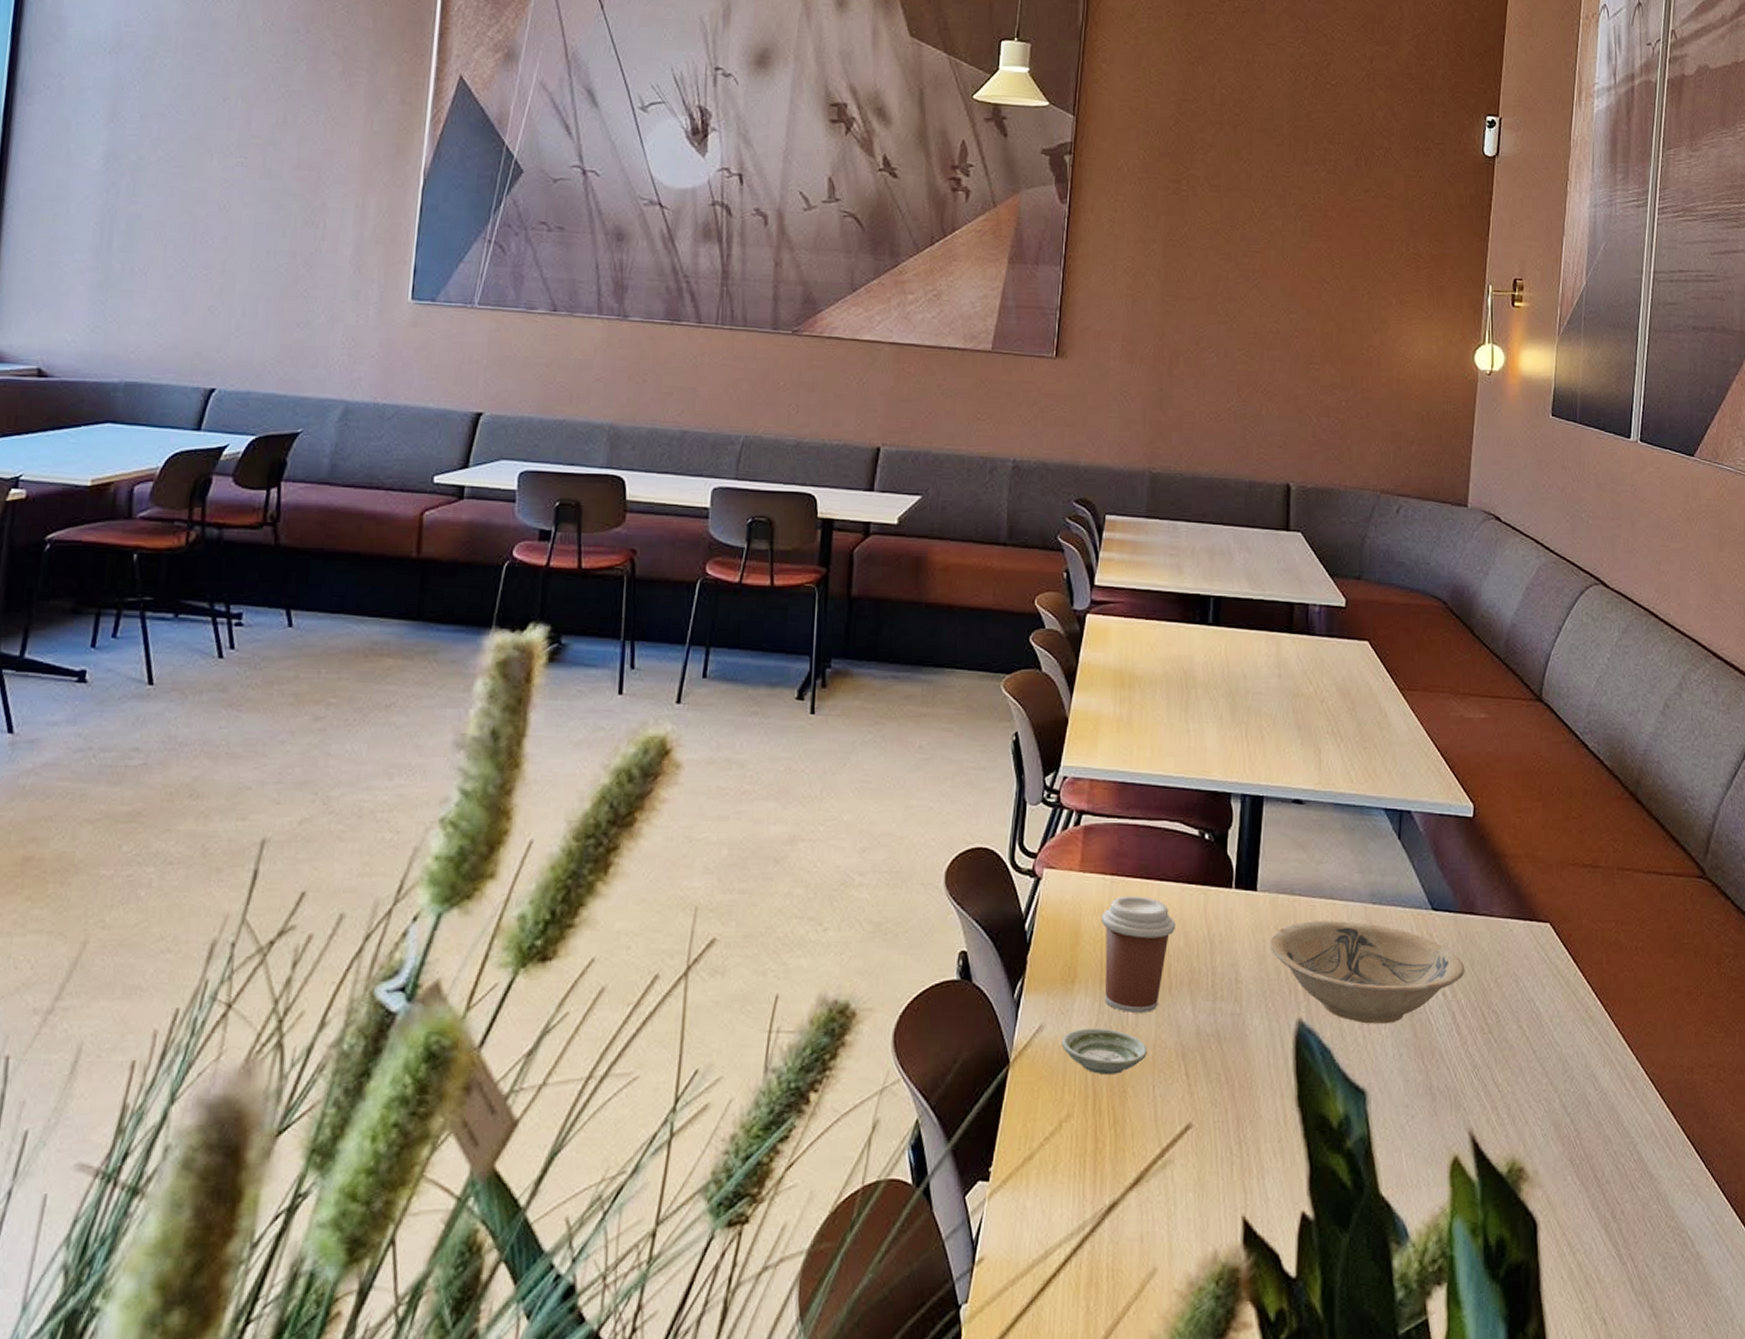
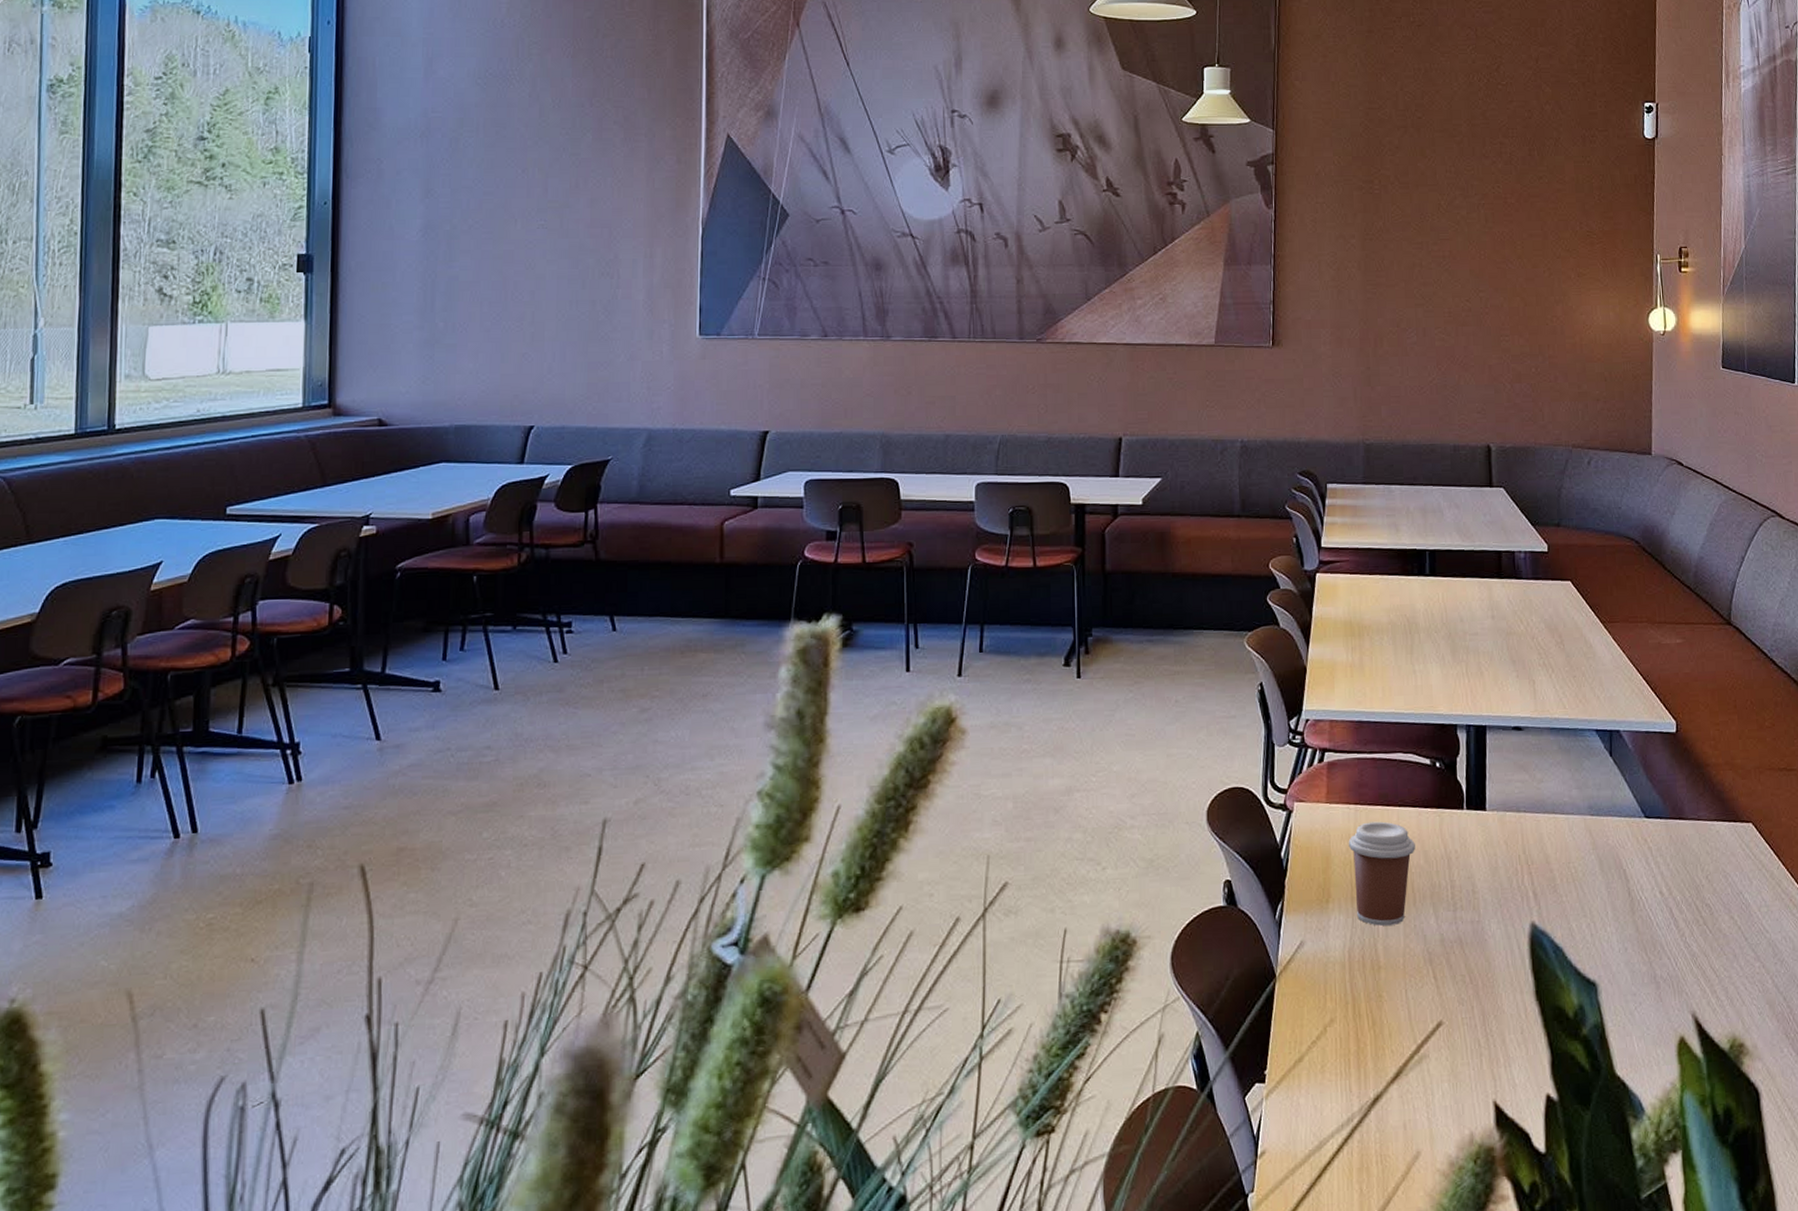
saucer: present [1062,1028,1147,1076] -> none [1321,941,1398,983]
bowl: present [1270,921,1465,1024] -> none [1501,832,1679,923]

